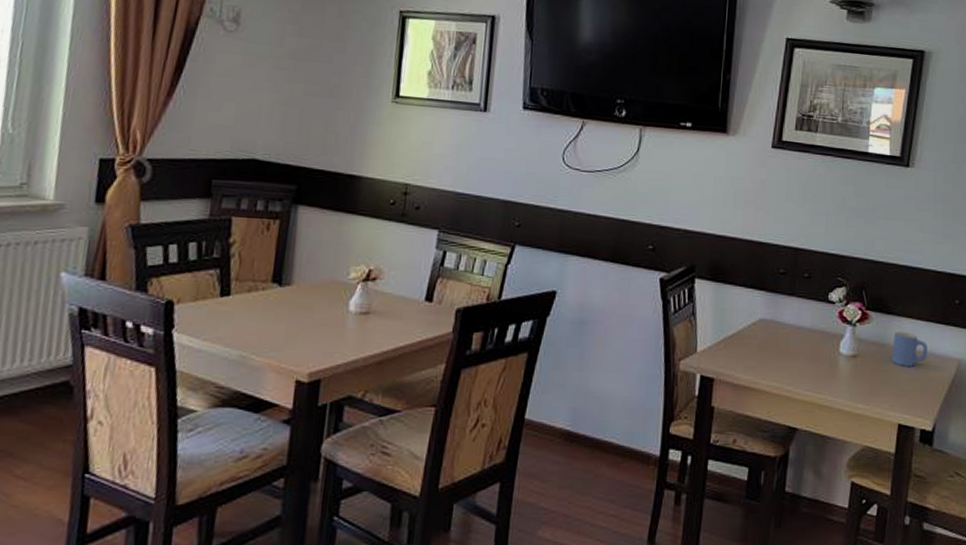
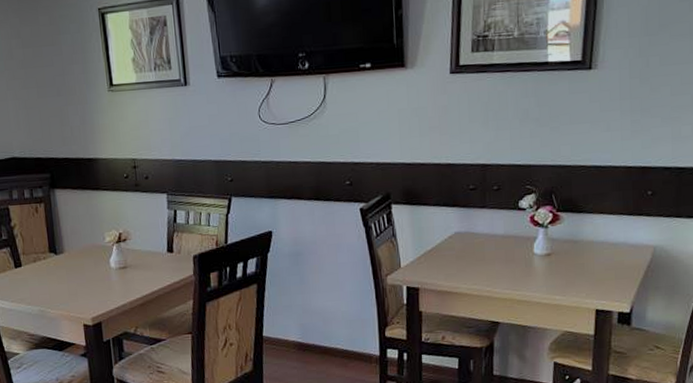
mug: present [892,331,928,367] -> none [585,226,621,259]

